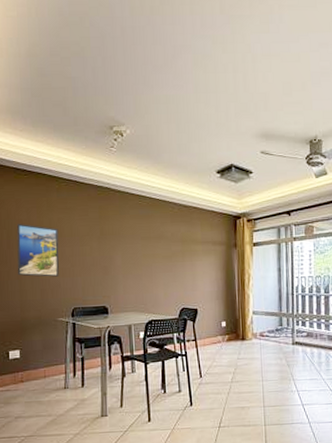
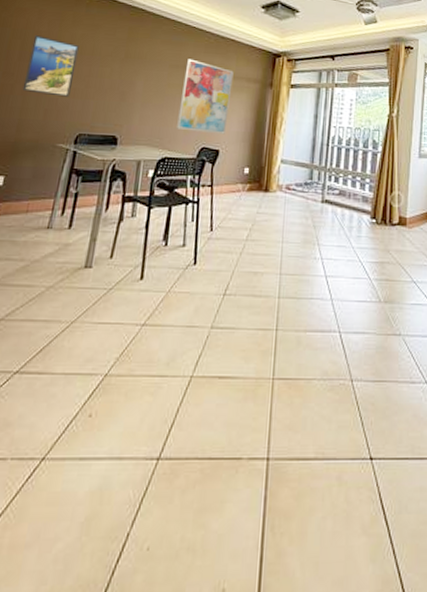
wall art: none [156,230,201,295] -> present [177,59,234,135]

